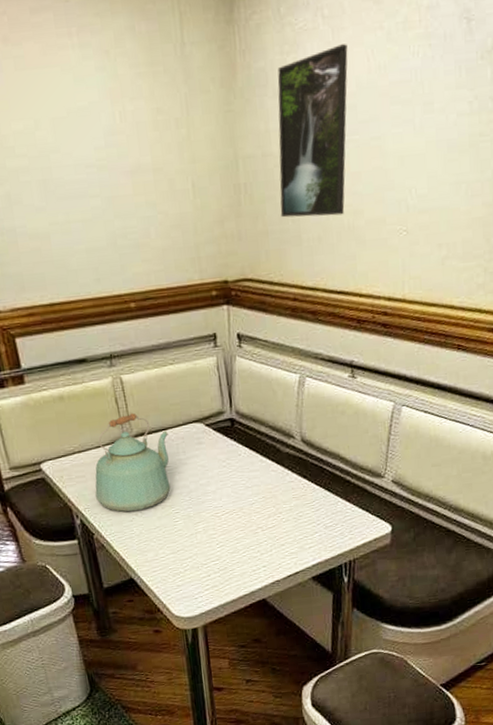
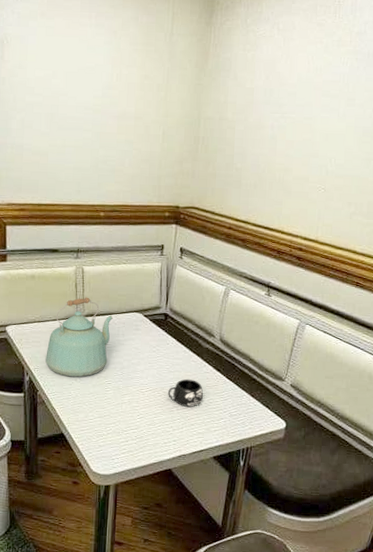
mug: none [248,492,291,526] -> present [168,379,204,407]
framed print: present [277,44,348,218] -> none [227,50,294,170]

